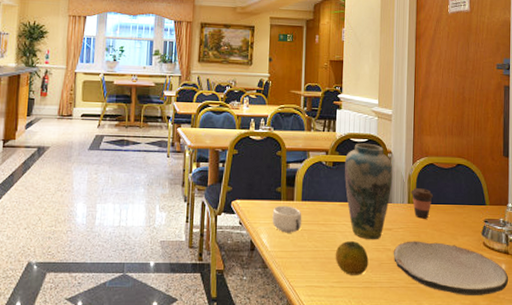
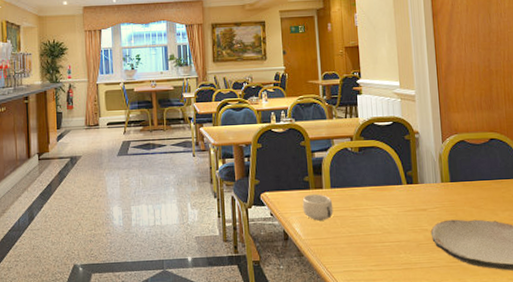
fruit: present [335,241,369,275] -> none [370,224,406,258]
vase: present [344,143,393,240] -> none [370,125,423,222]
coffee cup: present [410,188,434,219] -> none [443,166,468,197]

